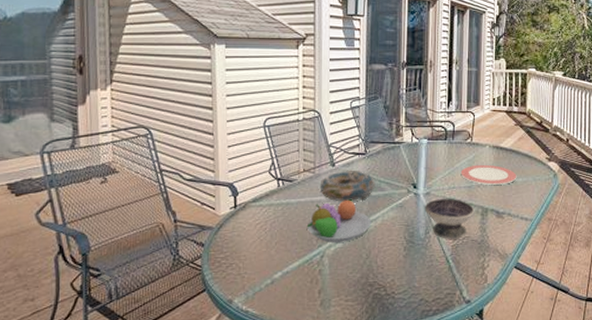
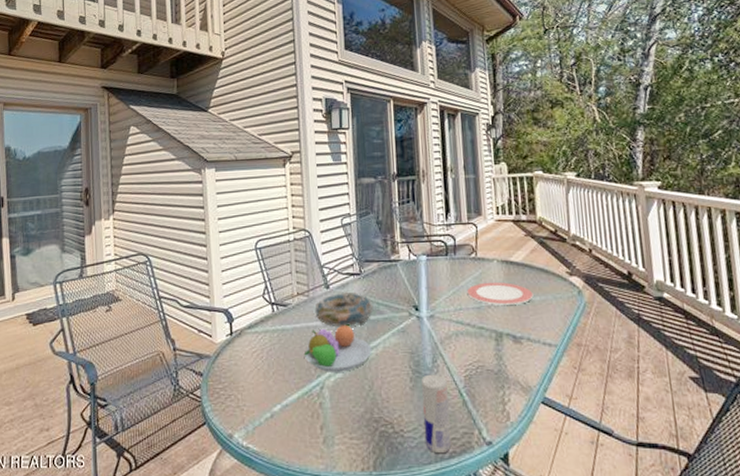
beverage can: none [413,244,436,312] -> present [421,374,452,454]
bowl: present [424,199,475,239] -> none [429,322,487,369]

